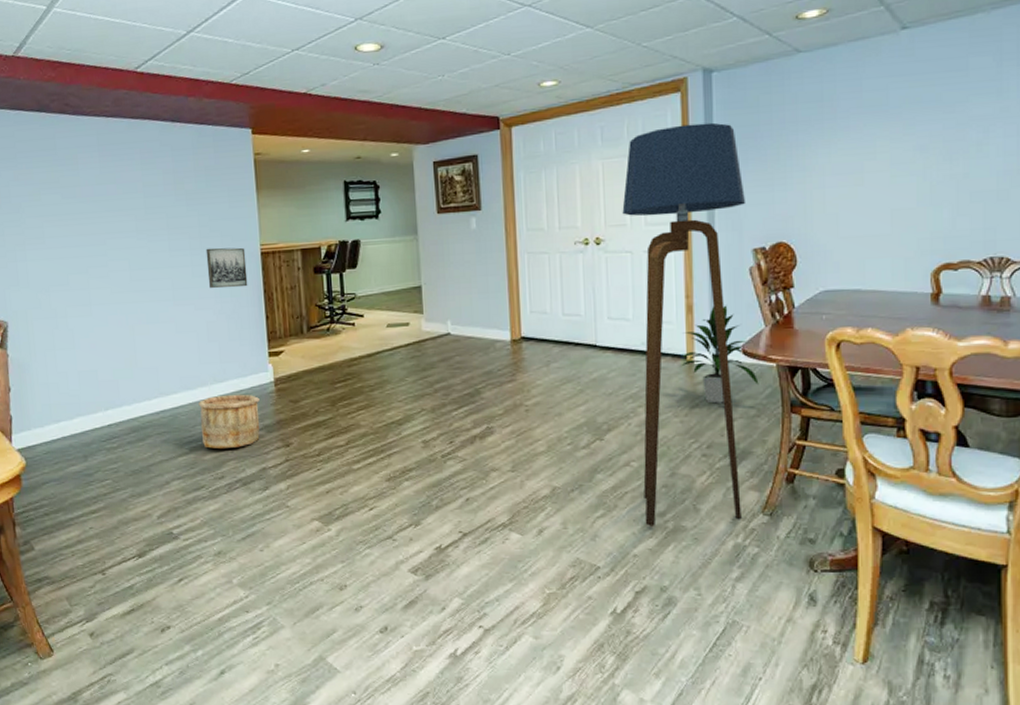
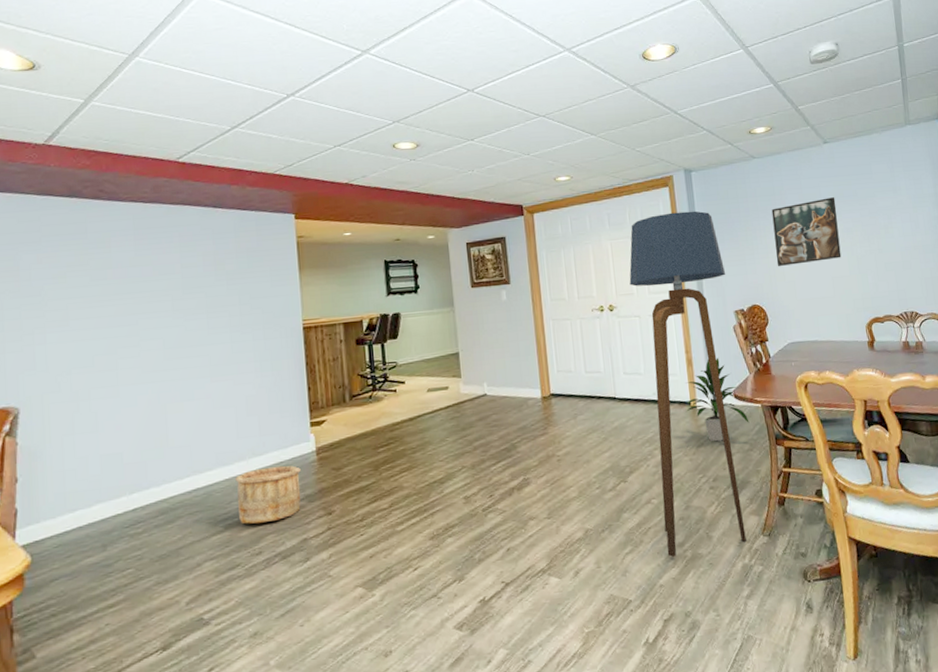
wall art: present [205,247,248,289] -> none [246,323,290,364]
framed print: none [816,103,909,195] -> present [771,197,842,267]

